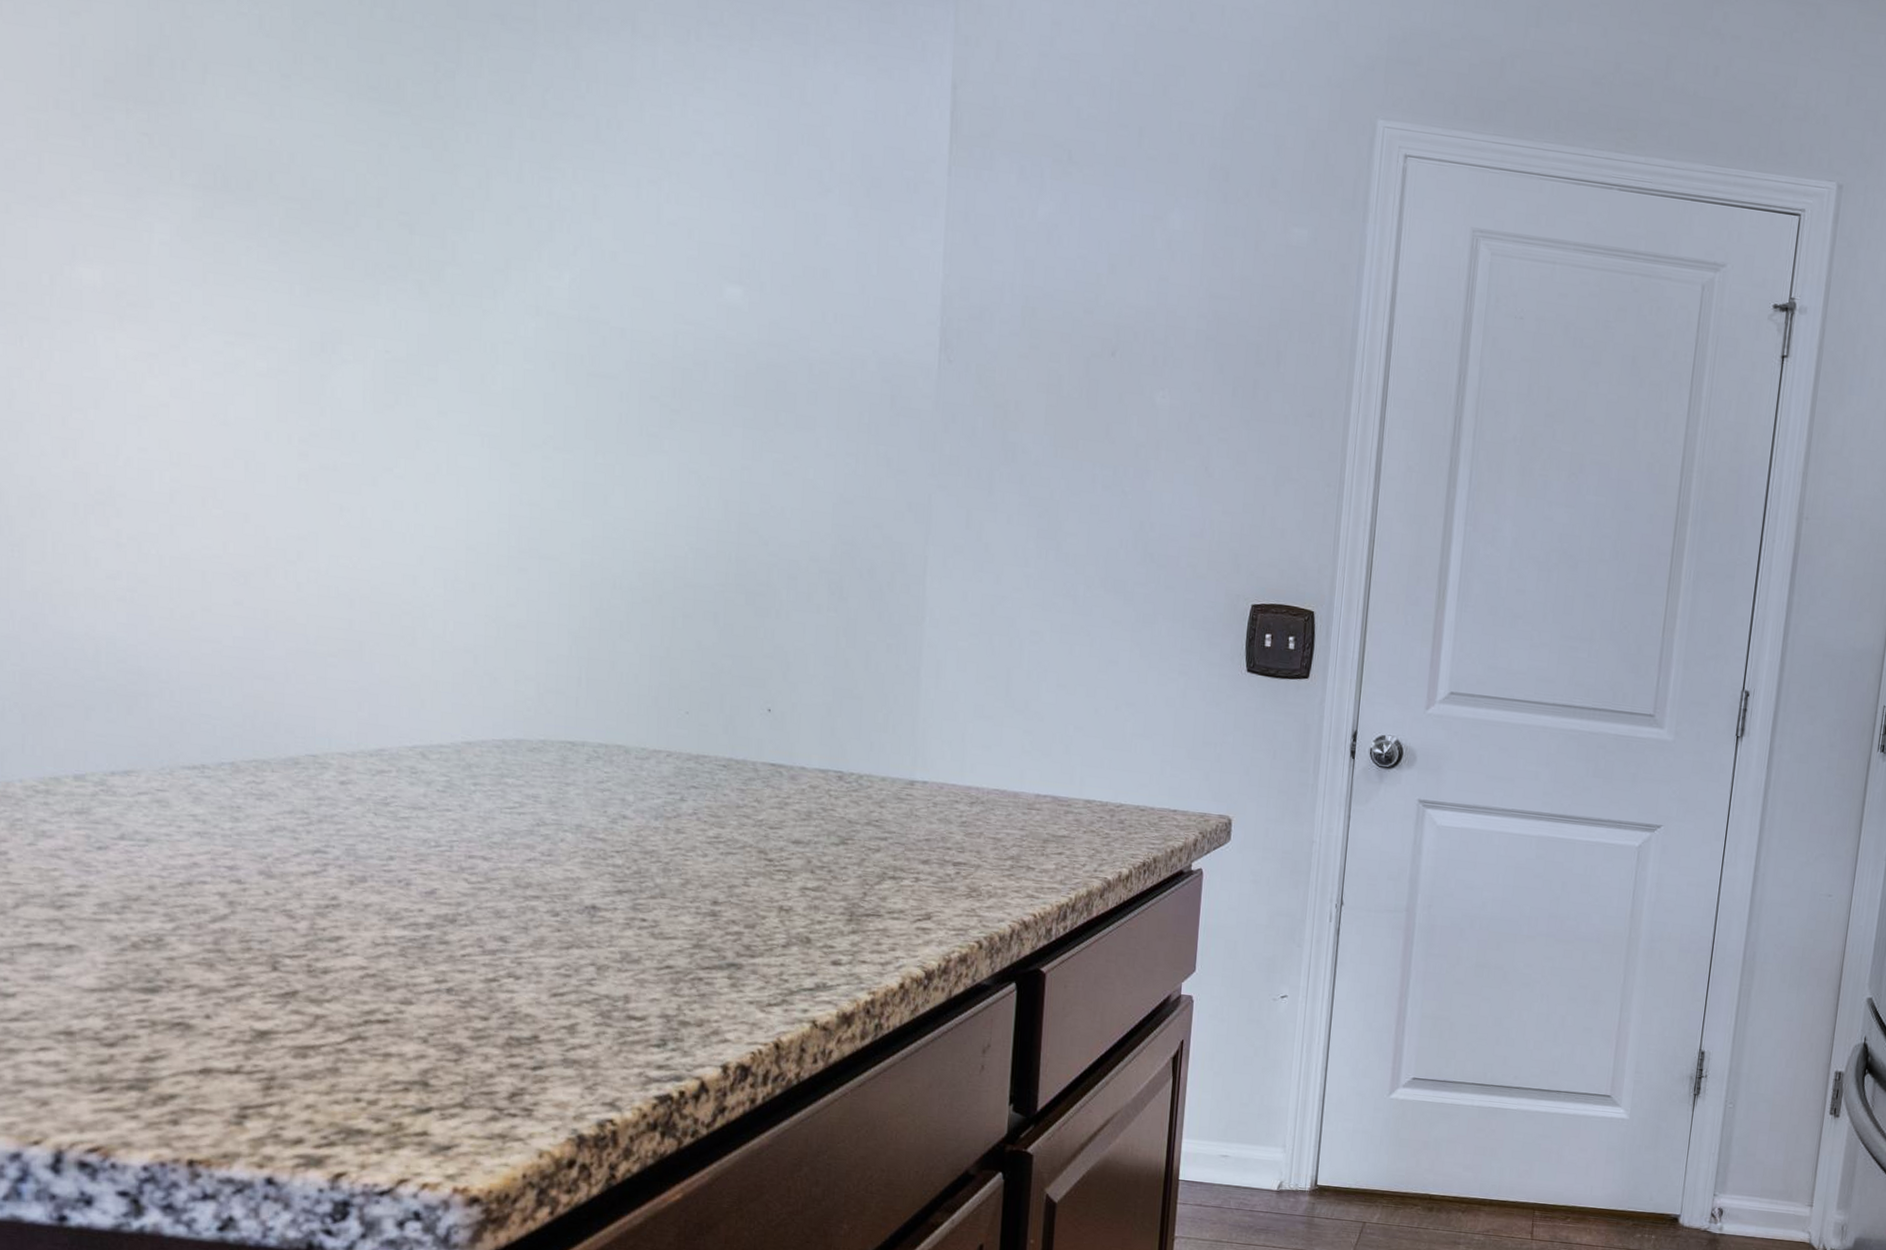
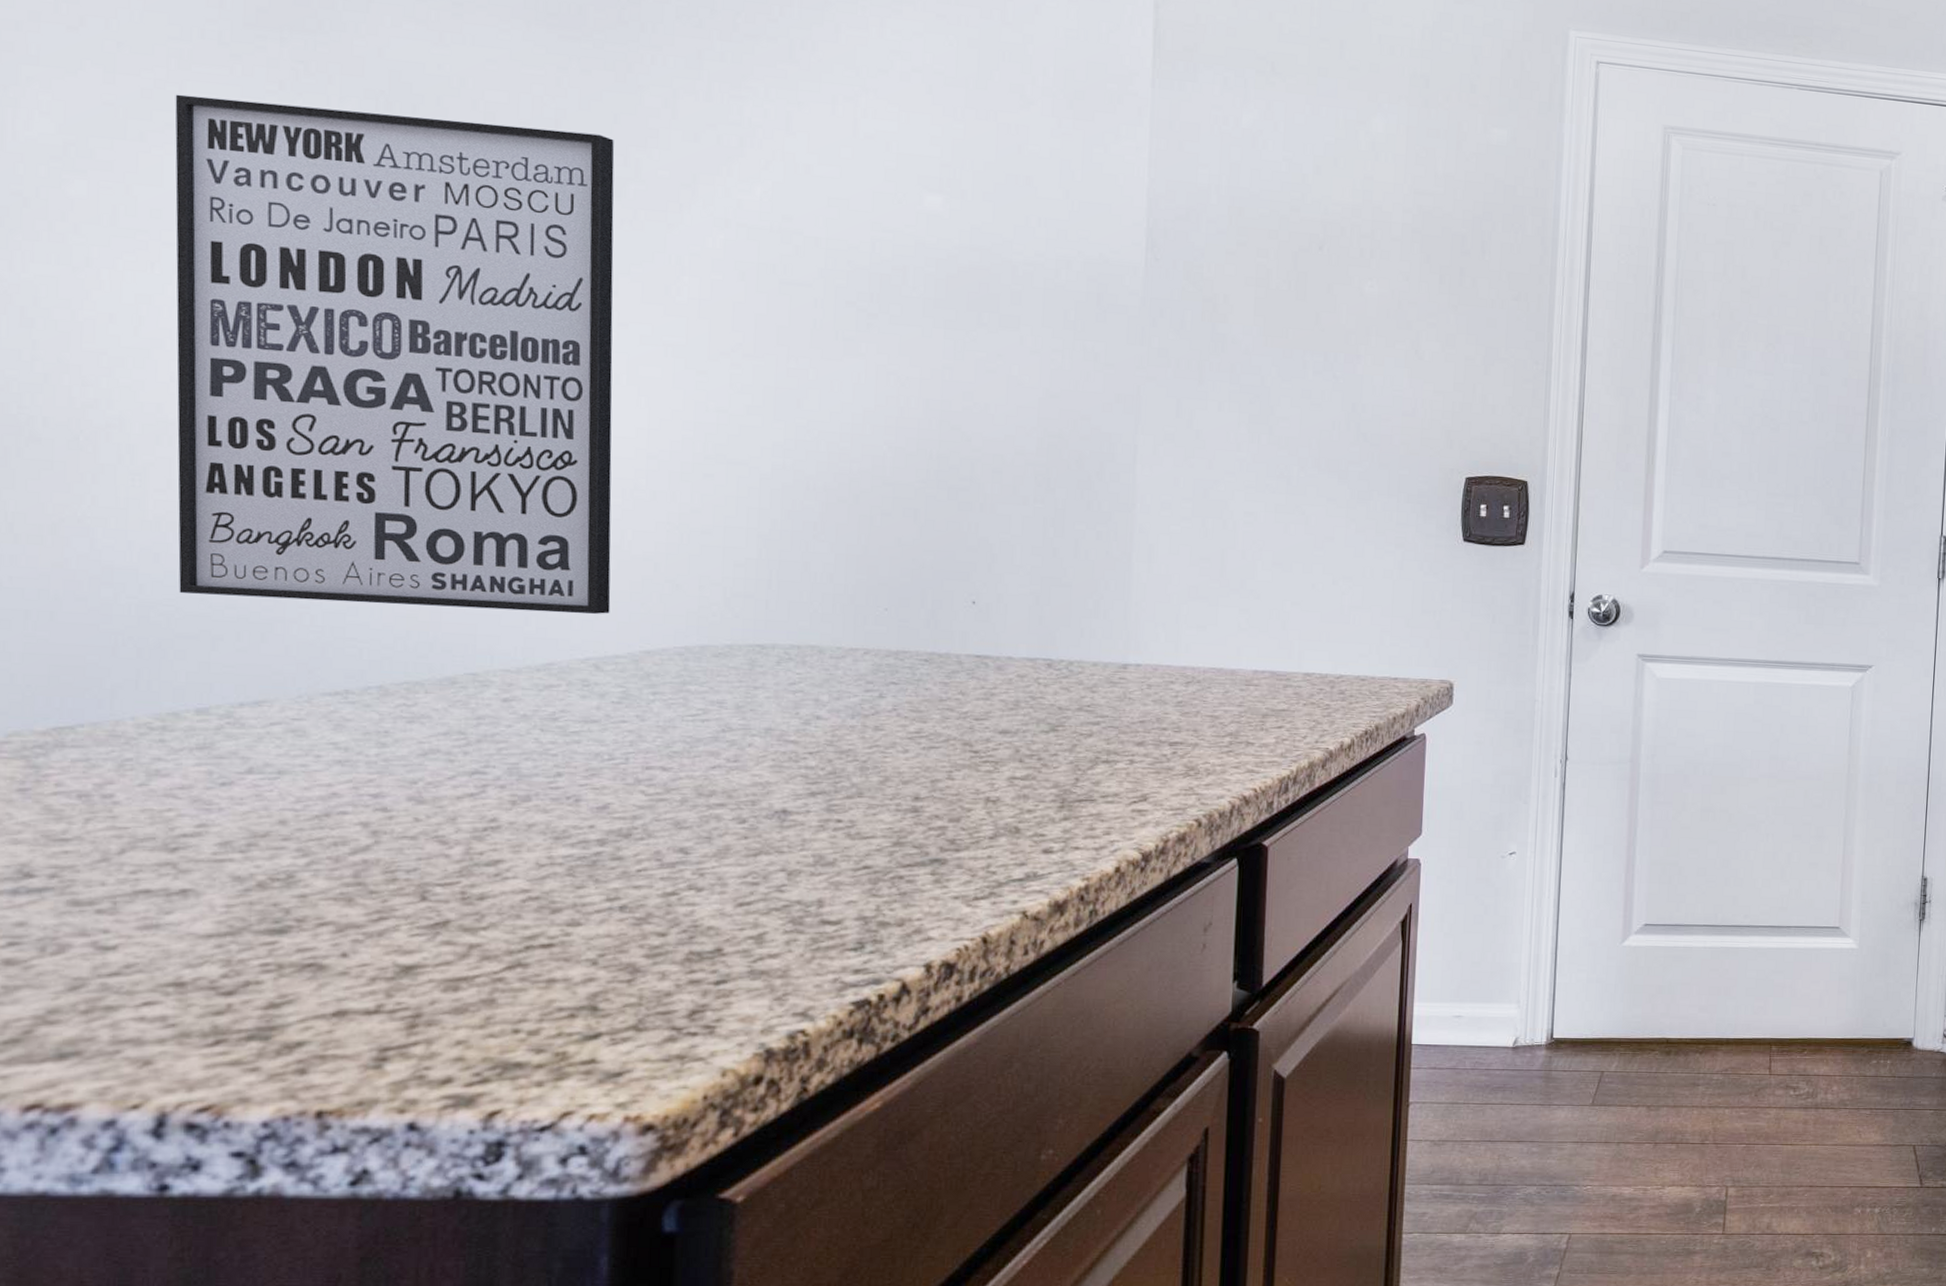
wall art: none [35,165,435,704] -> present [175,94,615,615]

